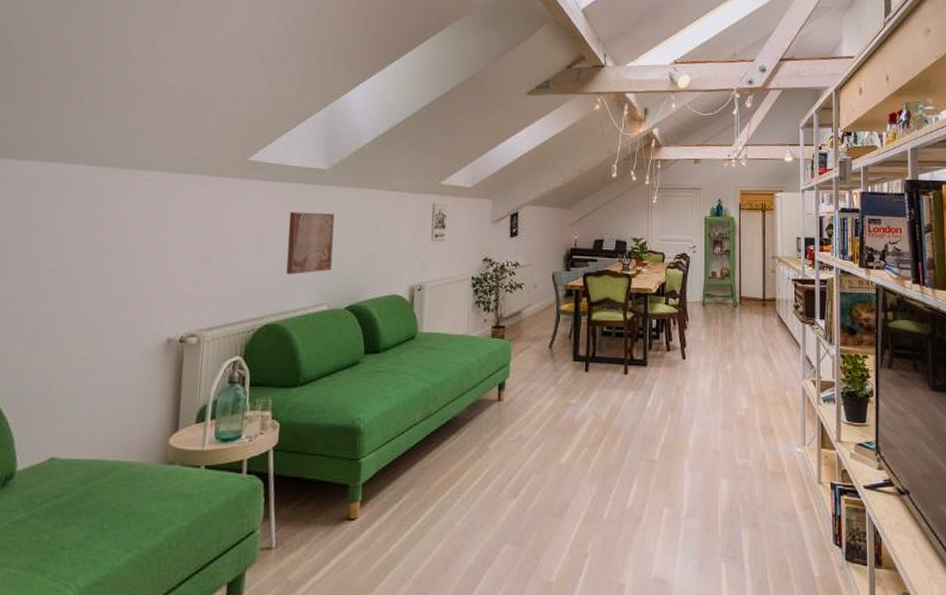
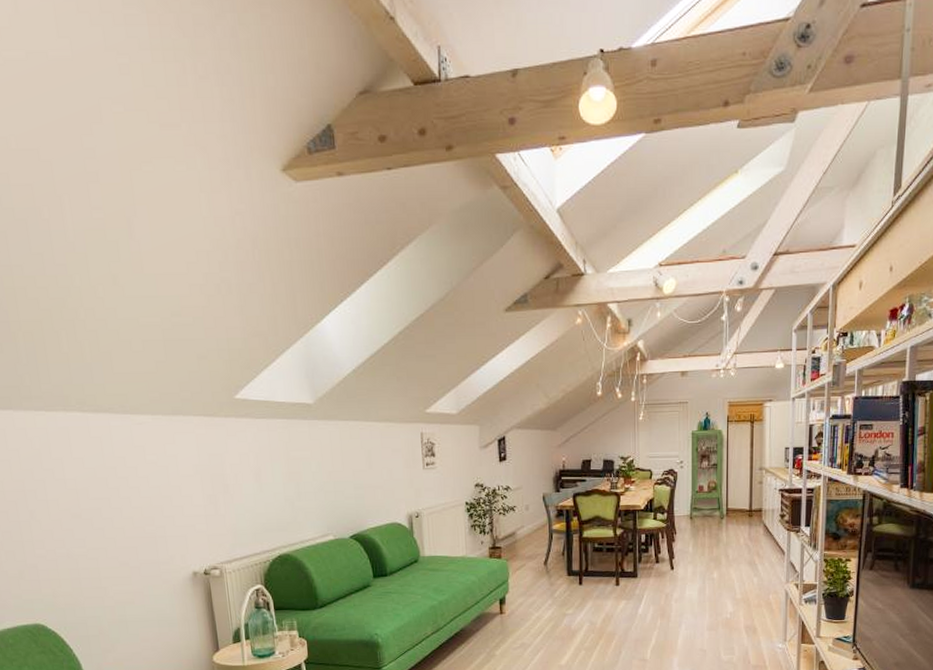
wall art: present [286,212,334,274] -> none [283,447,332,508]

